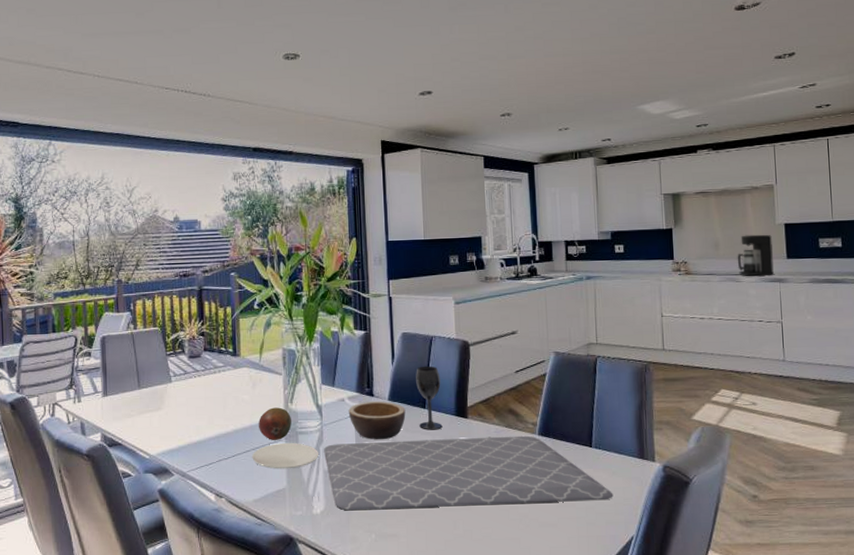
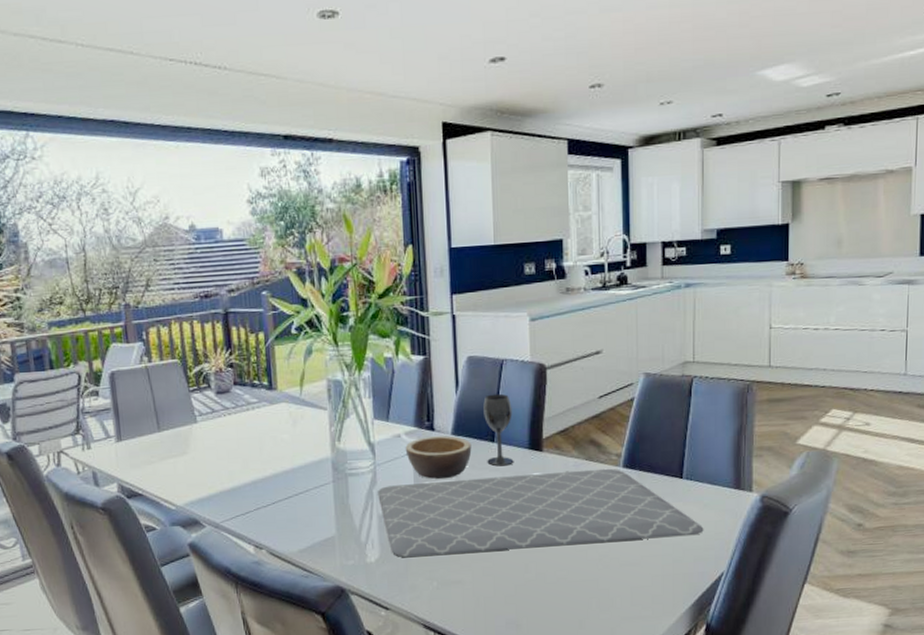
plate: present [252,443,318,469] -> none [295,486,372,516]
fruit: present [259,407,292,440] -> none [301,446,340,484]
coffee maker: present [737,234,774,277] -> none [862,227,904,278]

